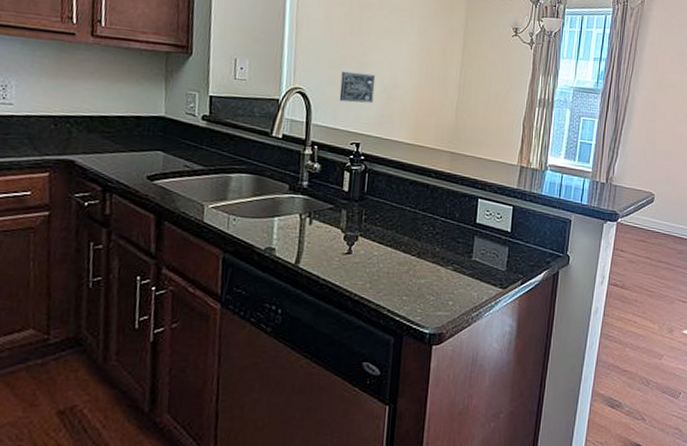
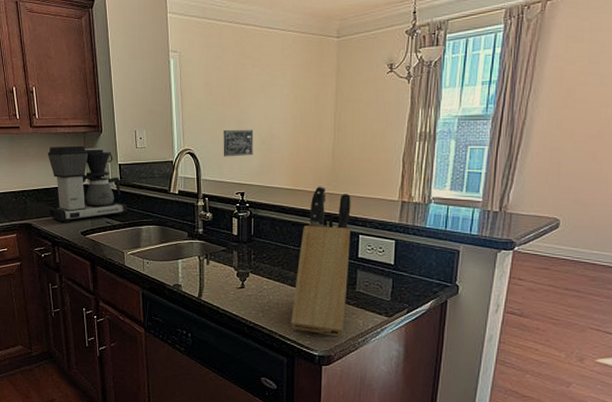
coffee maker: none [103,64,215,164] -> present [47,145,128,223]
knife block: none [401,144,472,310] -> present [291,186,351,336]

